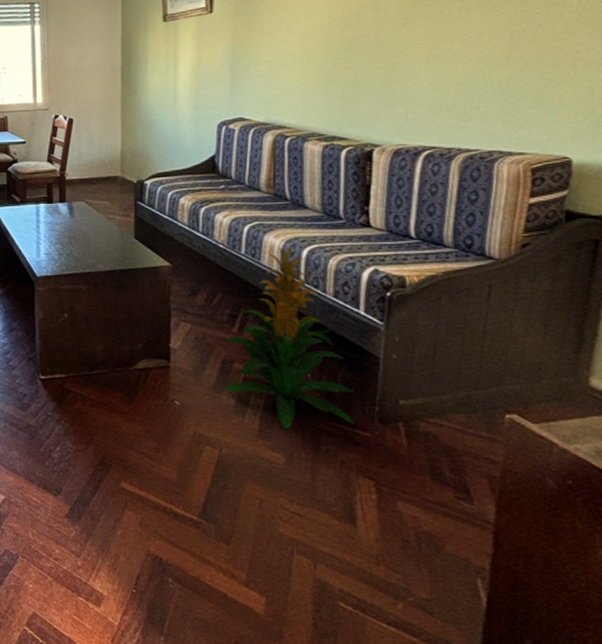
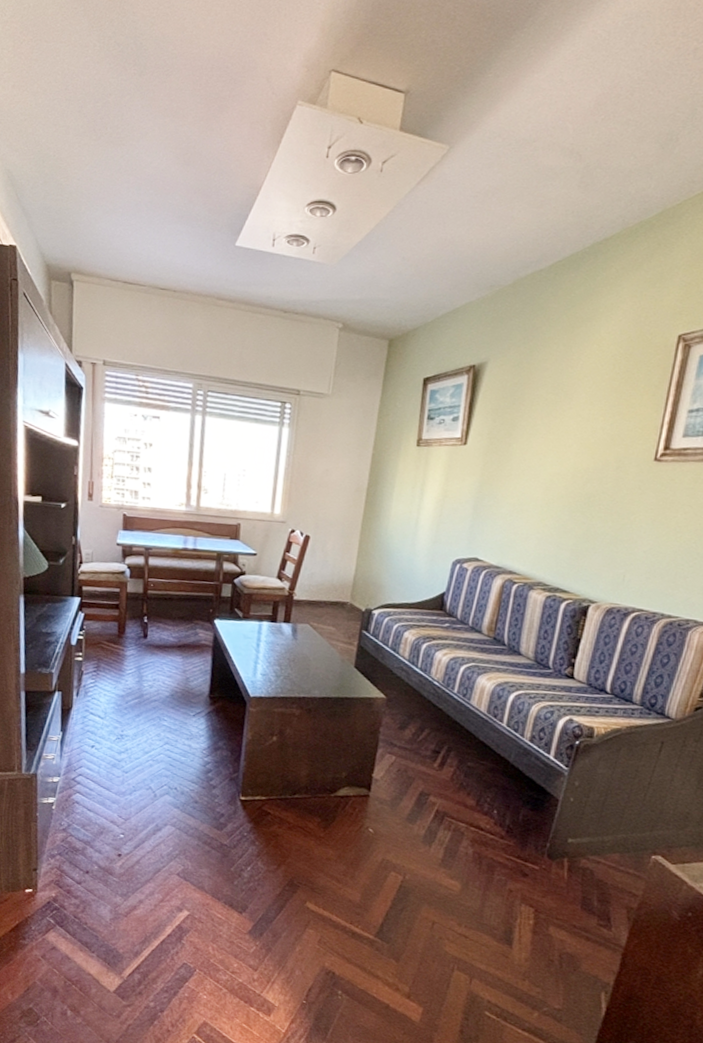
indoor plant: present [225,245,356,430] -> none [418,689,533,860]

